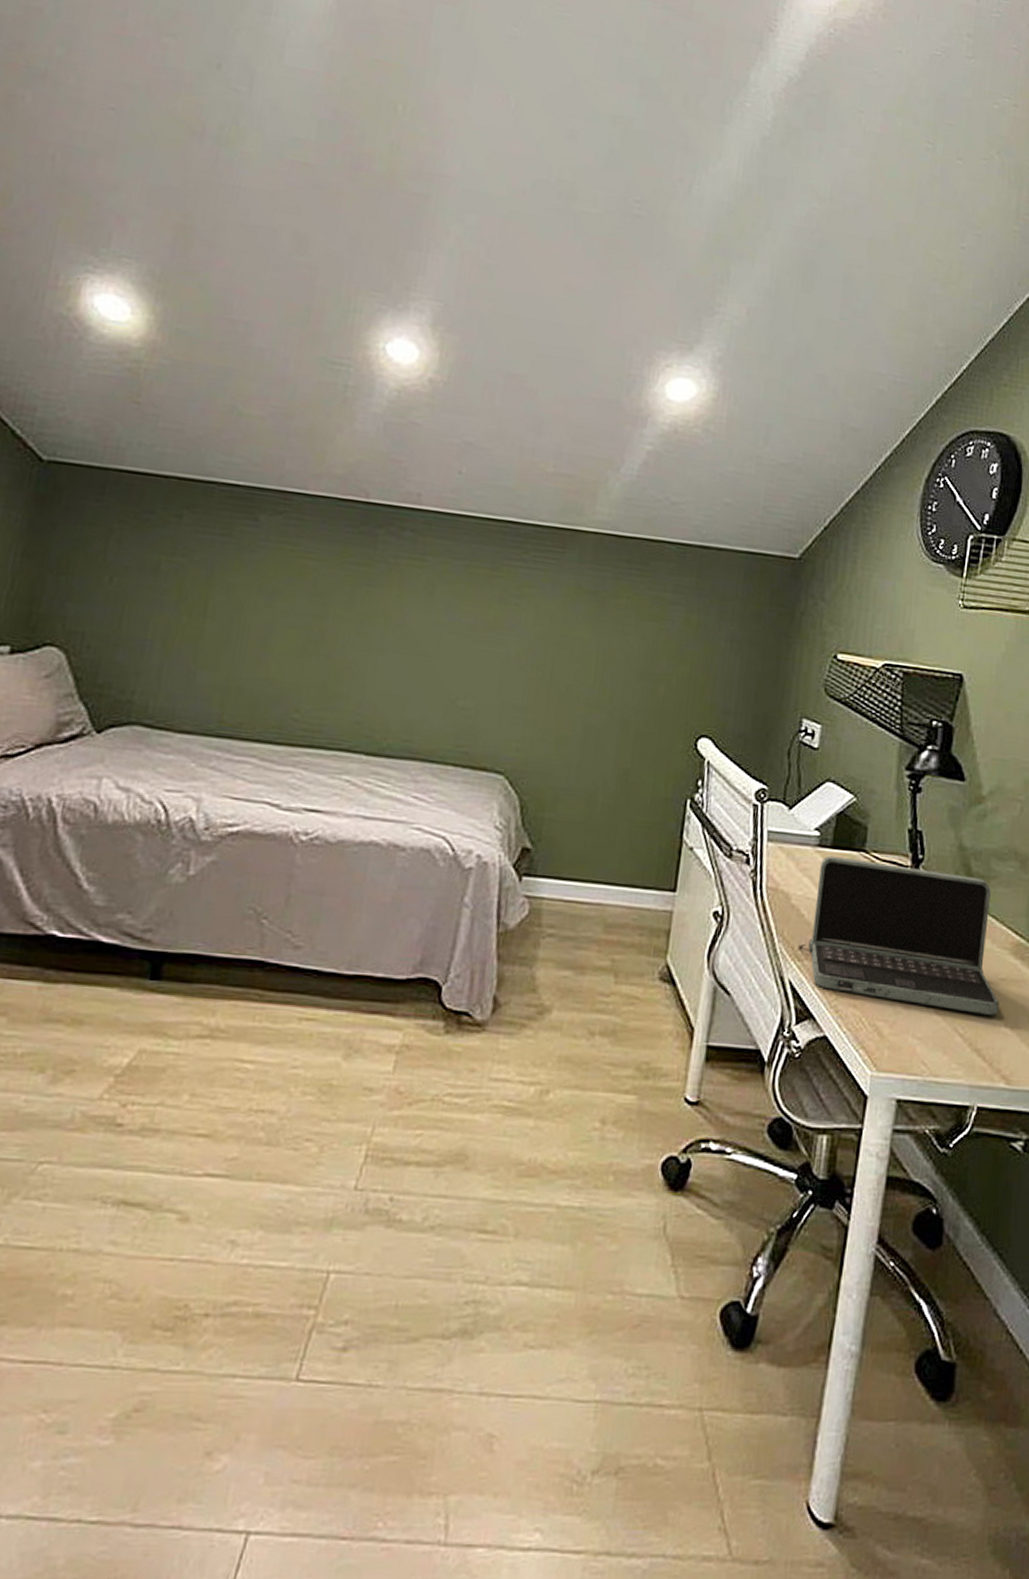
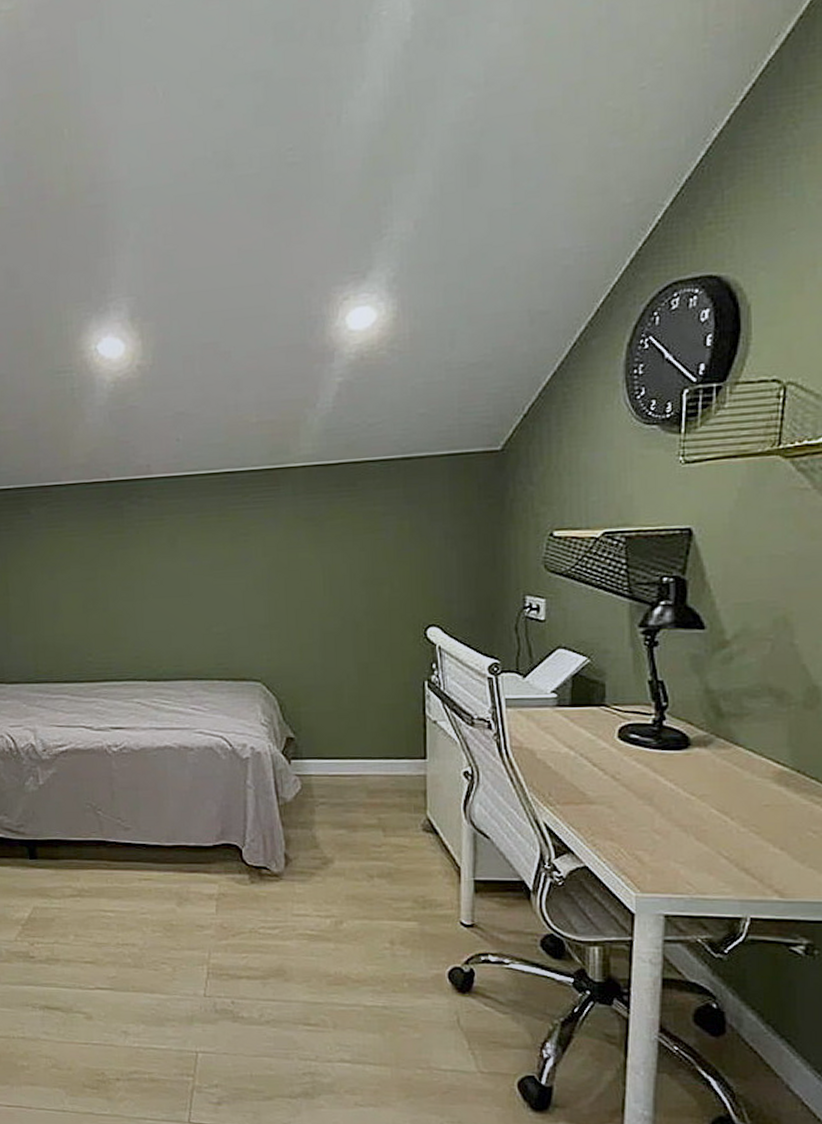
laptop: present [798,855,999,1016] -> none [549,713,765,839]

